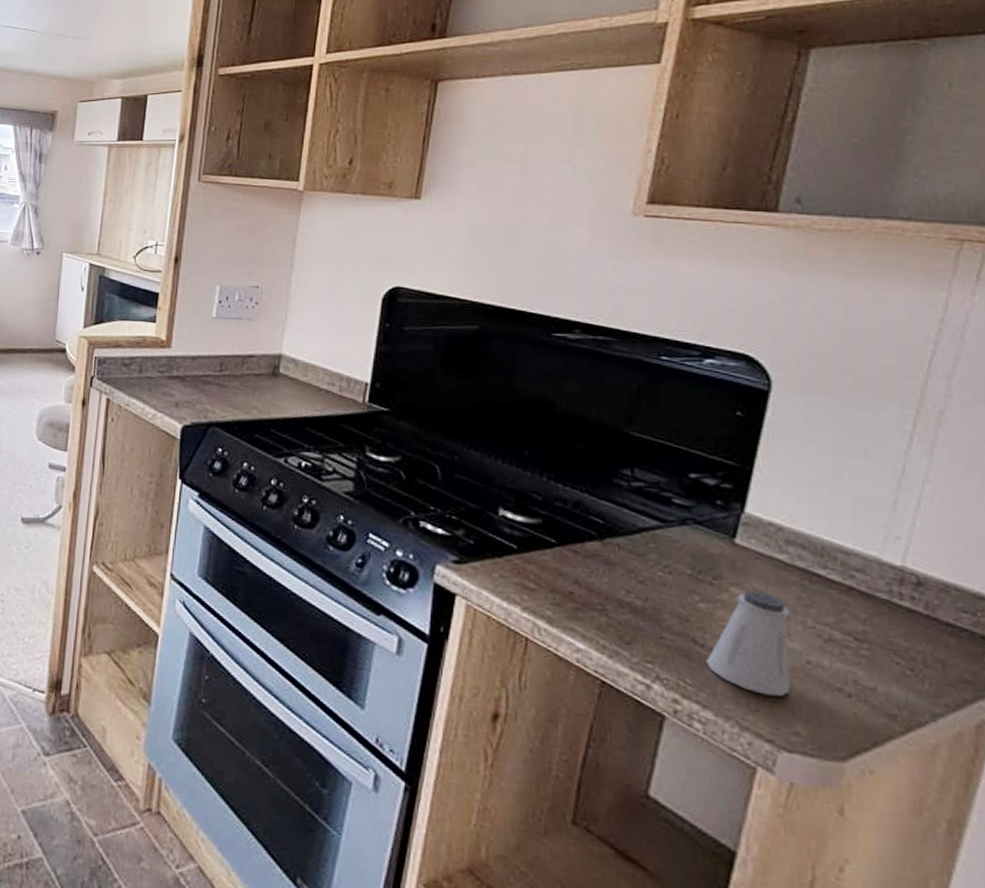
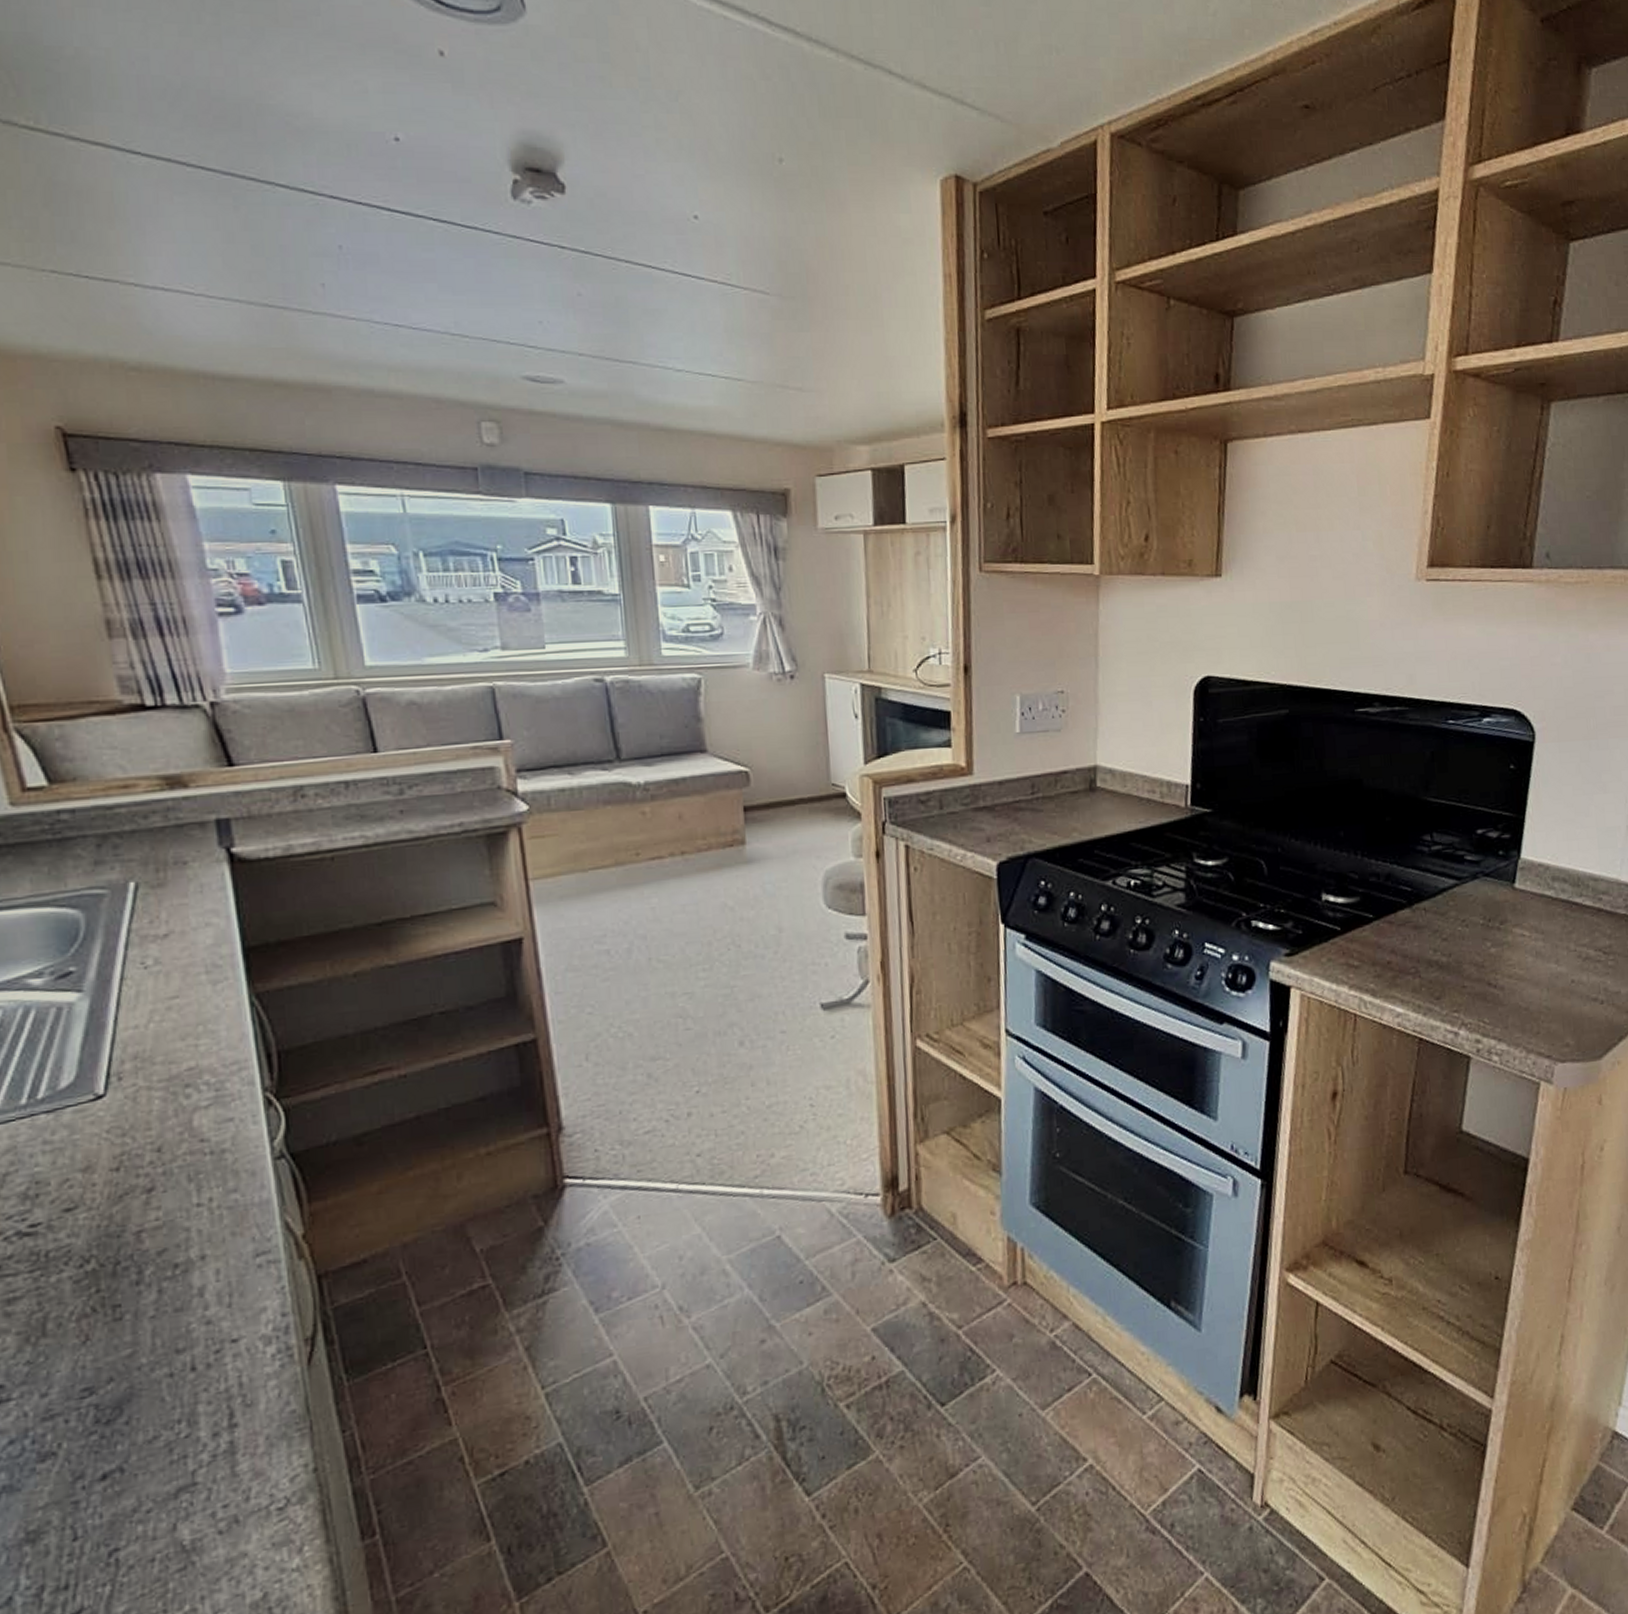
saltshaker: present [706,590,791,697] -> none [1499,927,1561,1018]

